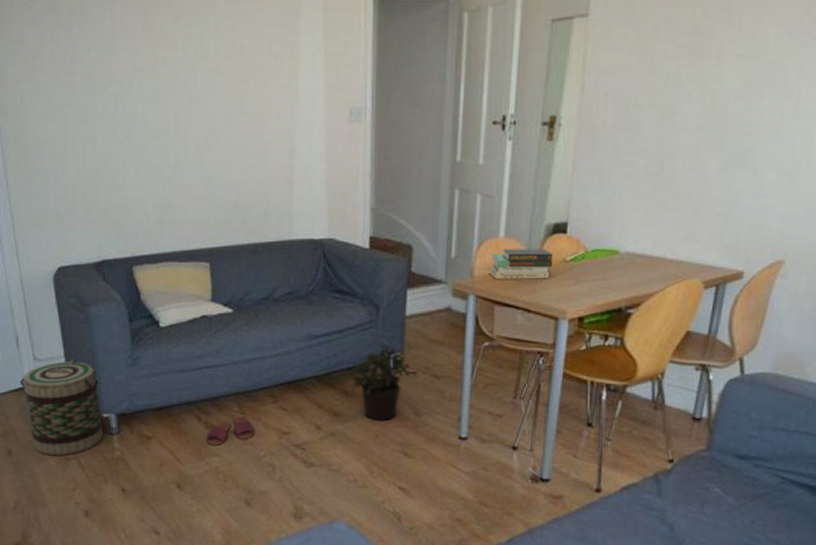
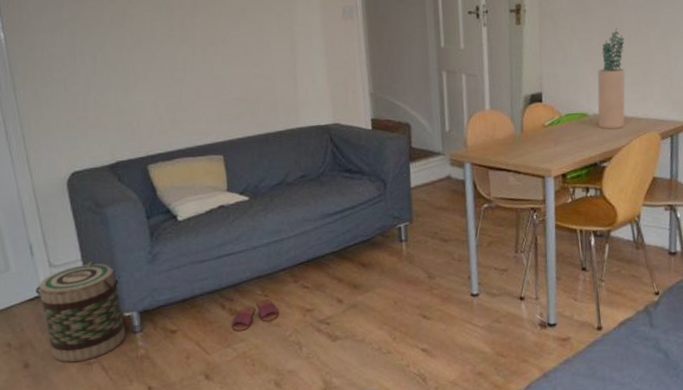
potted plant: present [351,346,418,422] -> none [367,216,427,289]
books: present [487,249,553,279] -> none [478,117,534,147]
vase: none [630,152,677,272] -> present [597,28,626,130]

